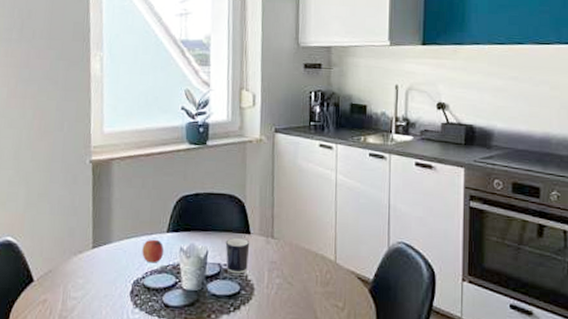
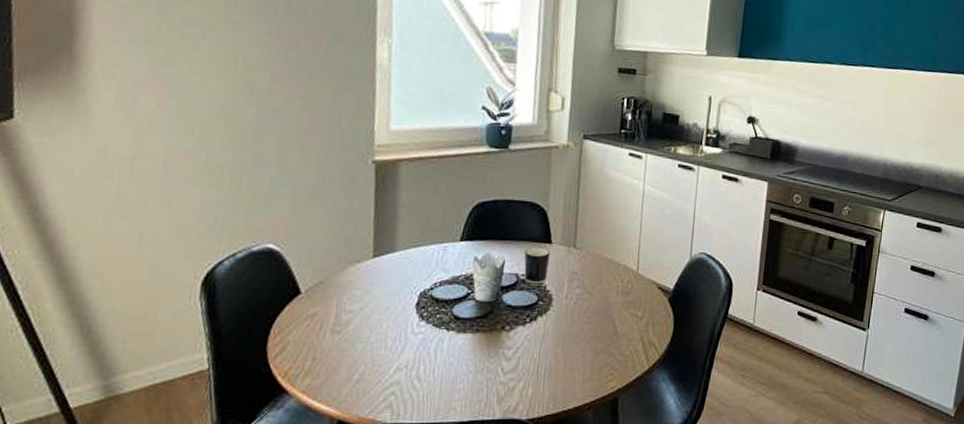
fruit: present [142,239,164,263] -> none [431,248,457,274]

